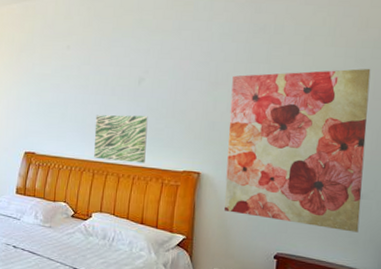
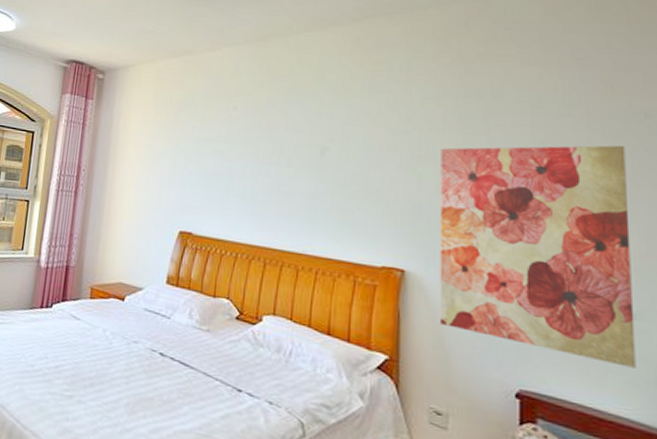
wall art: present [94,115,148,163] -> none [265,189,334,254]

